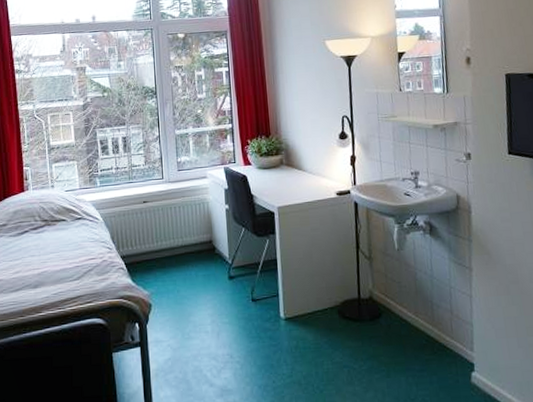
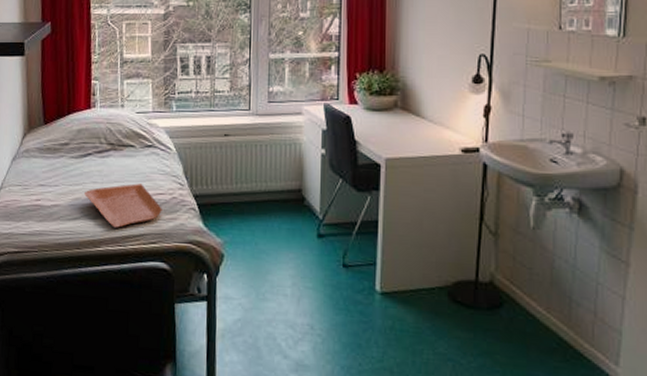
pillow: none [24,252,95,294] -> present [84,183,162,228]

